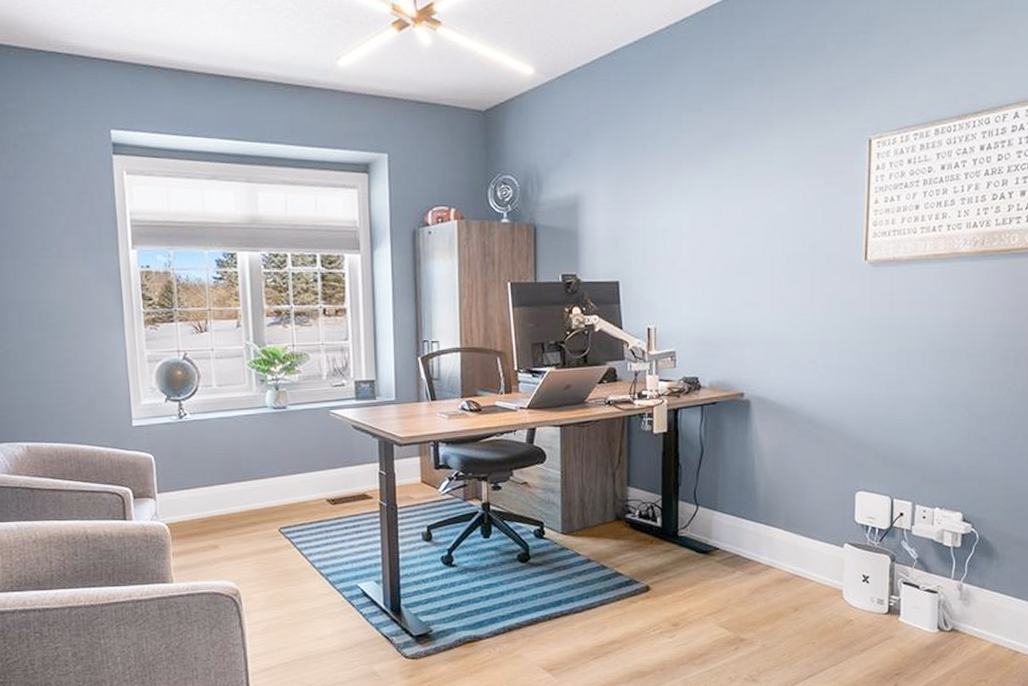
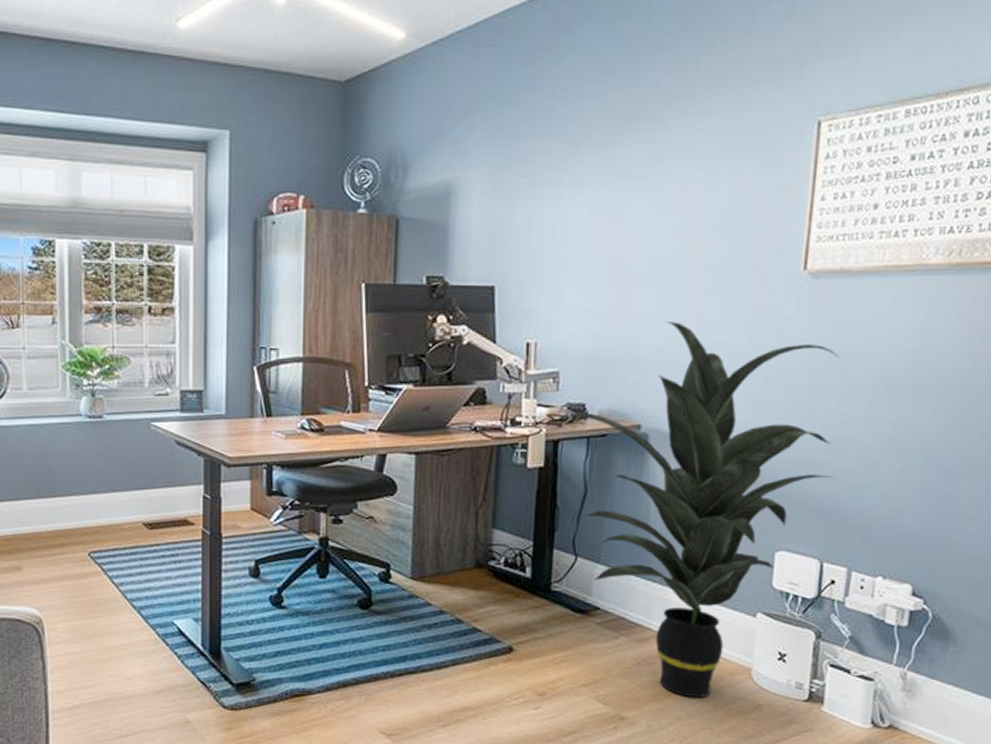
indoor plant: none [679,306,897,618] -> present [561,322,840,698]

